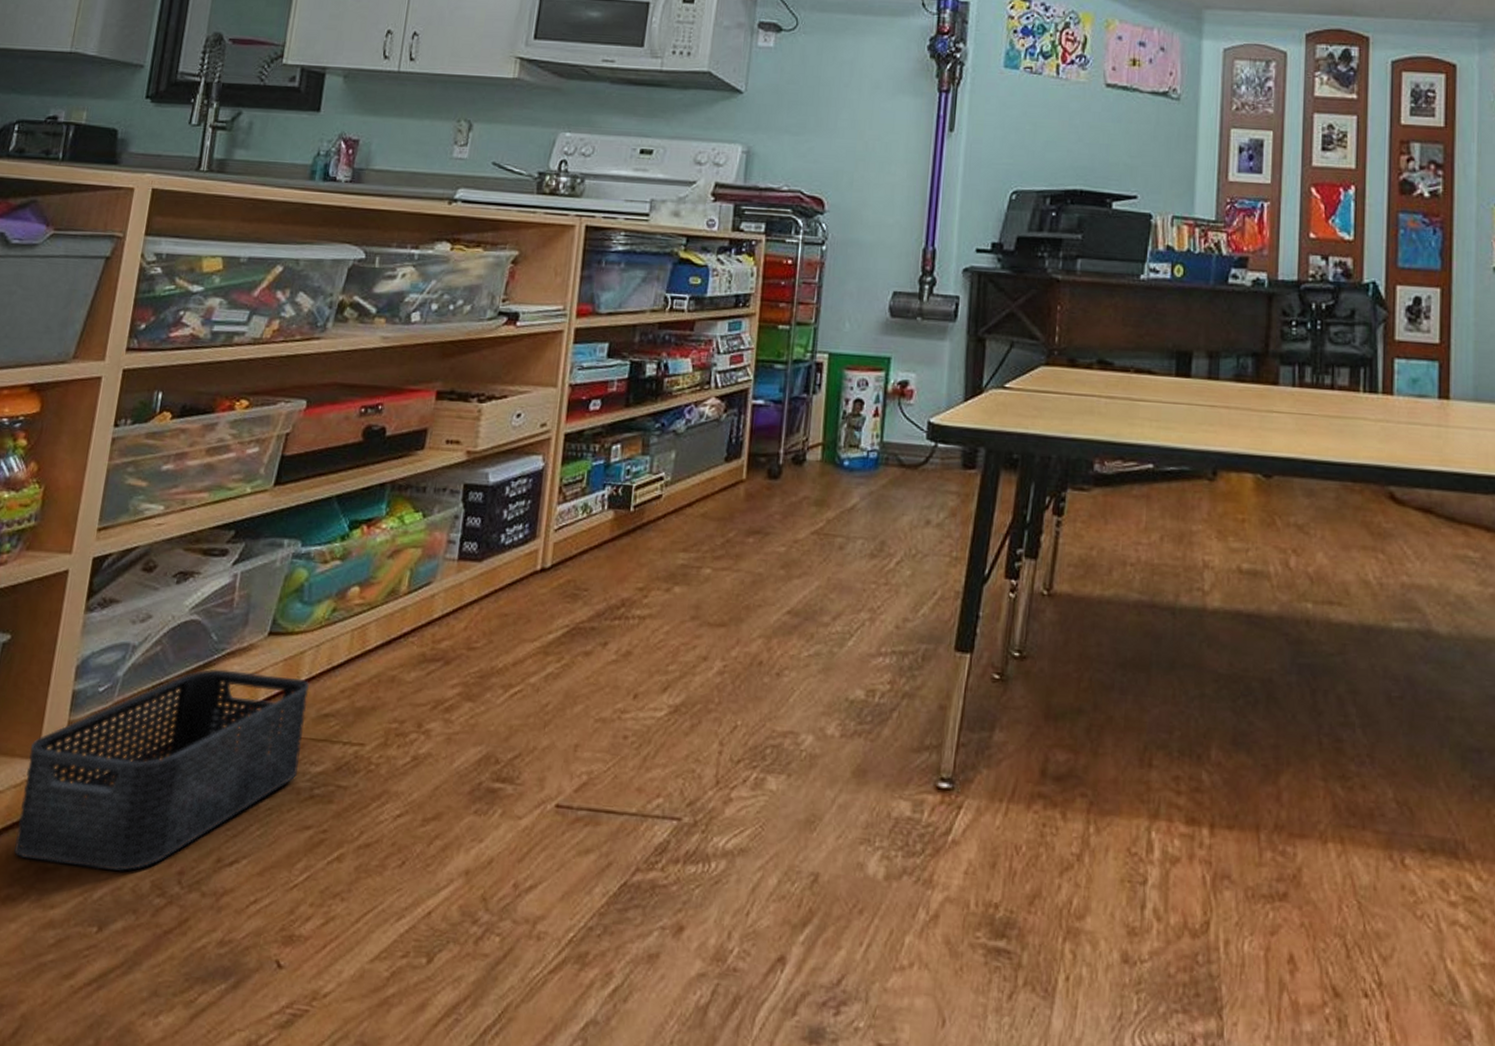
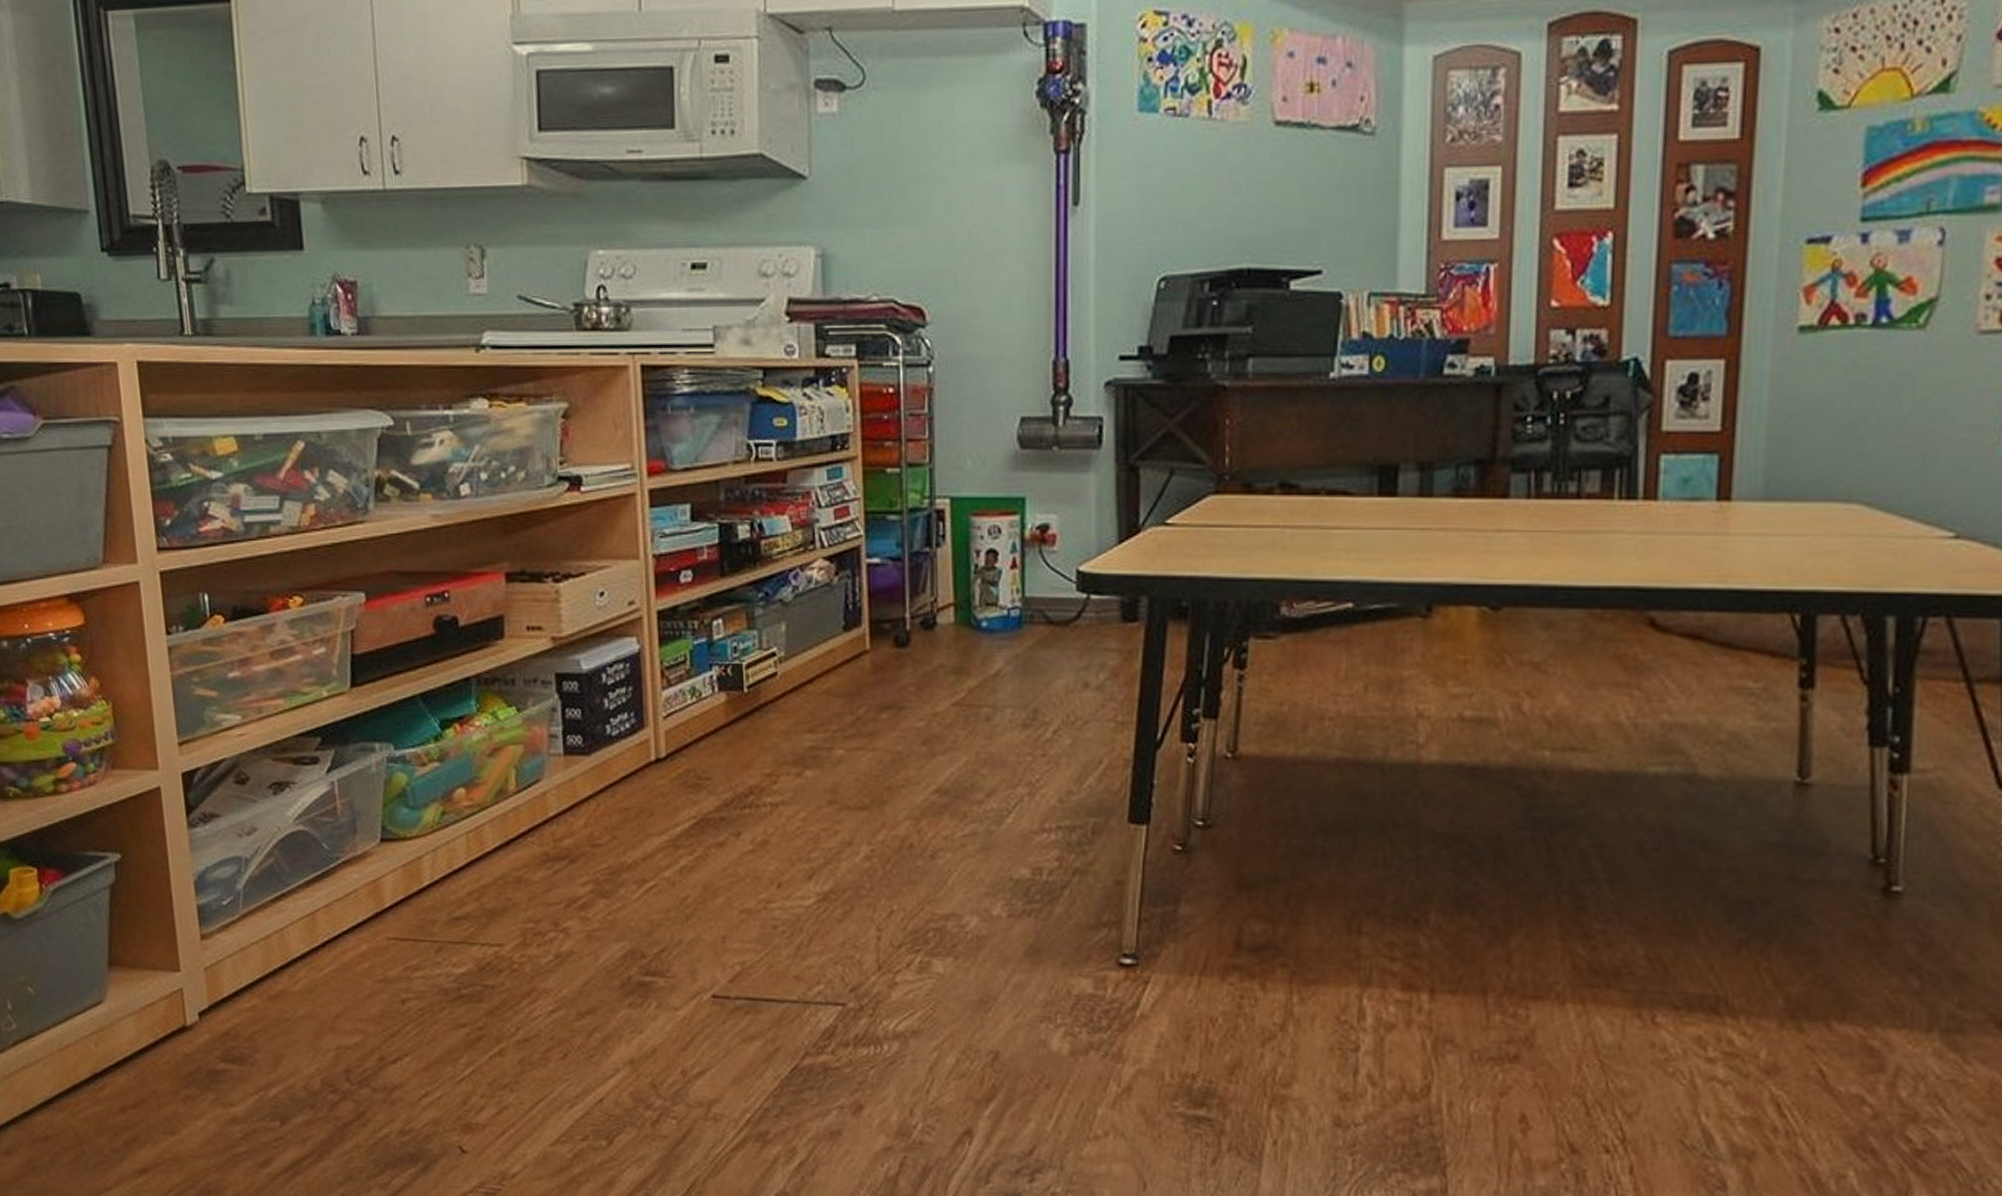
storage bin: present [14,669,309,872] -> none [170,878,441,1072]

